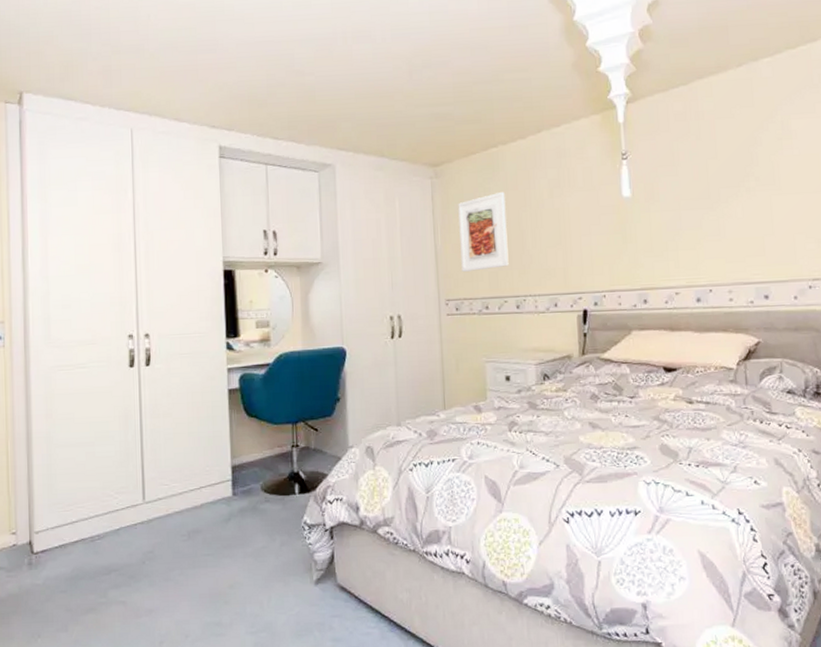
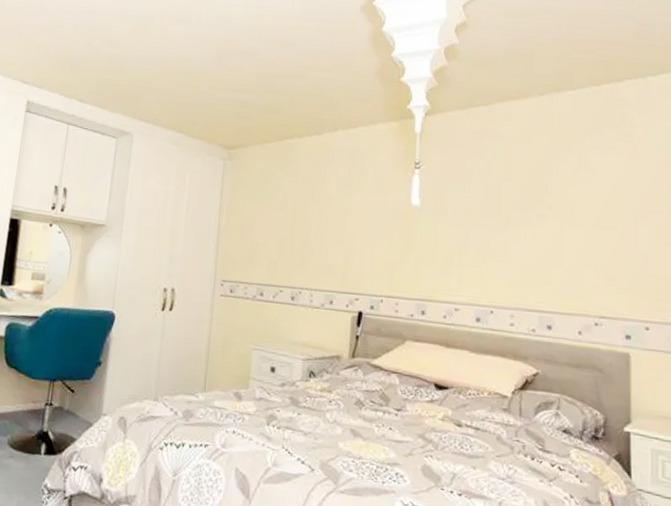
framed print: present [458,191,509,272] -> none [241,182,294,257]

